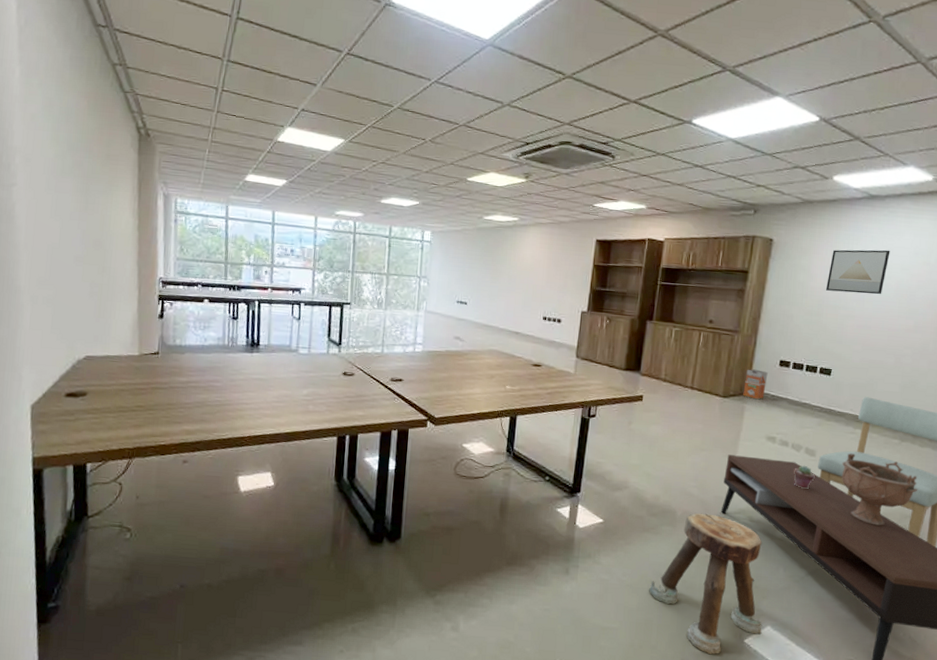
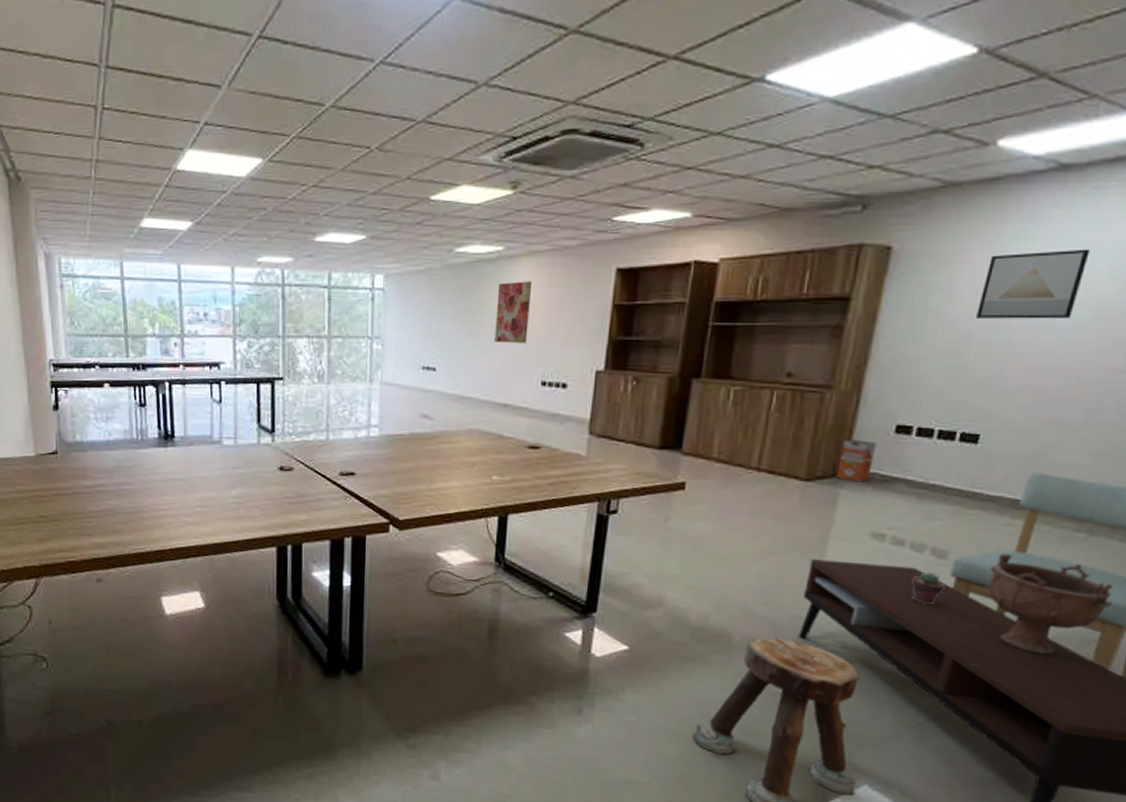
wall art: none [510,243,538,289] -> present [494,281,533,344]

